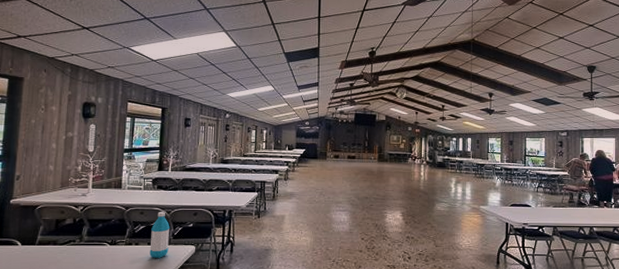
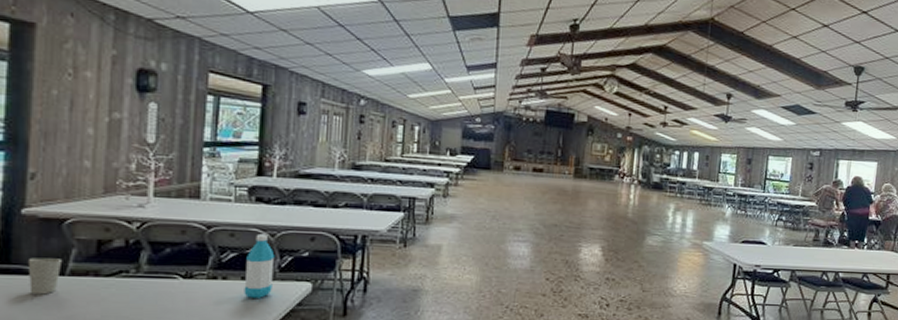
cup: none [12,233,34,259] -> present [27,257,63,295]

